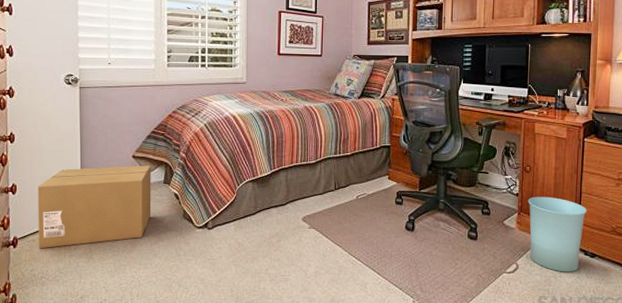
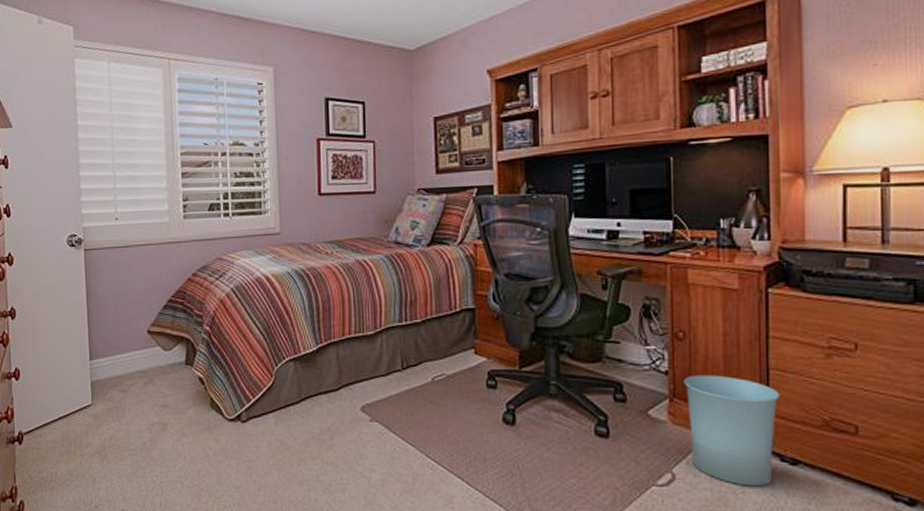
box: present [37,165,151,249] -> none [42,342,173,446]

